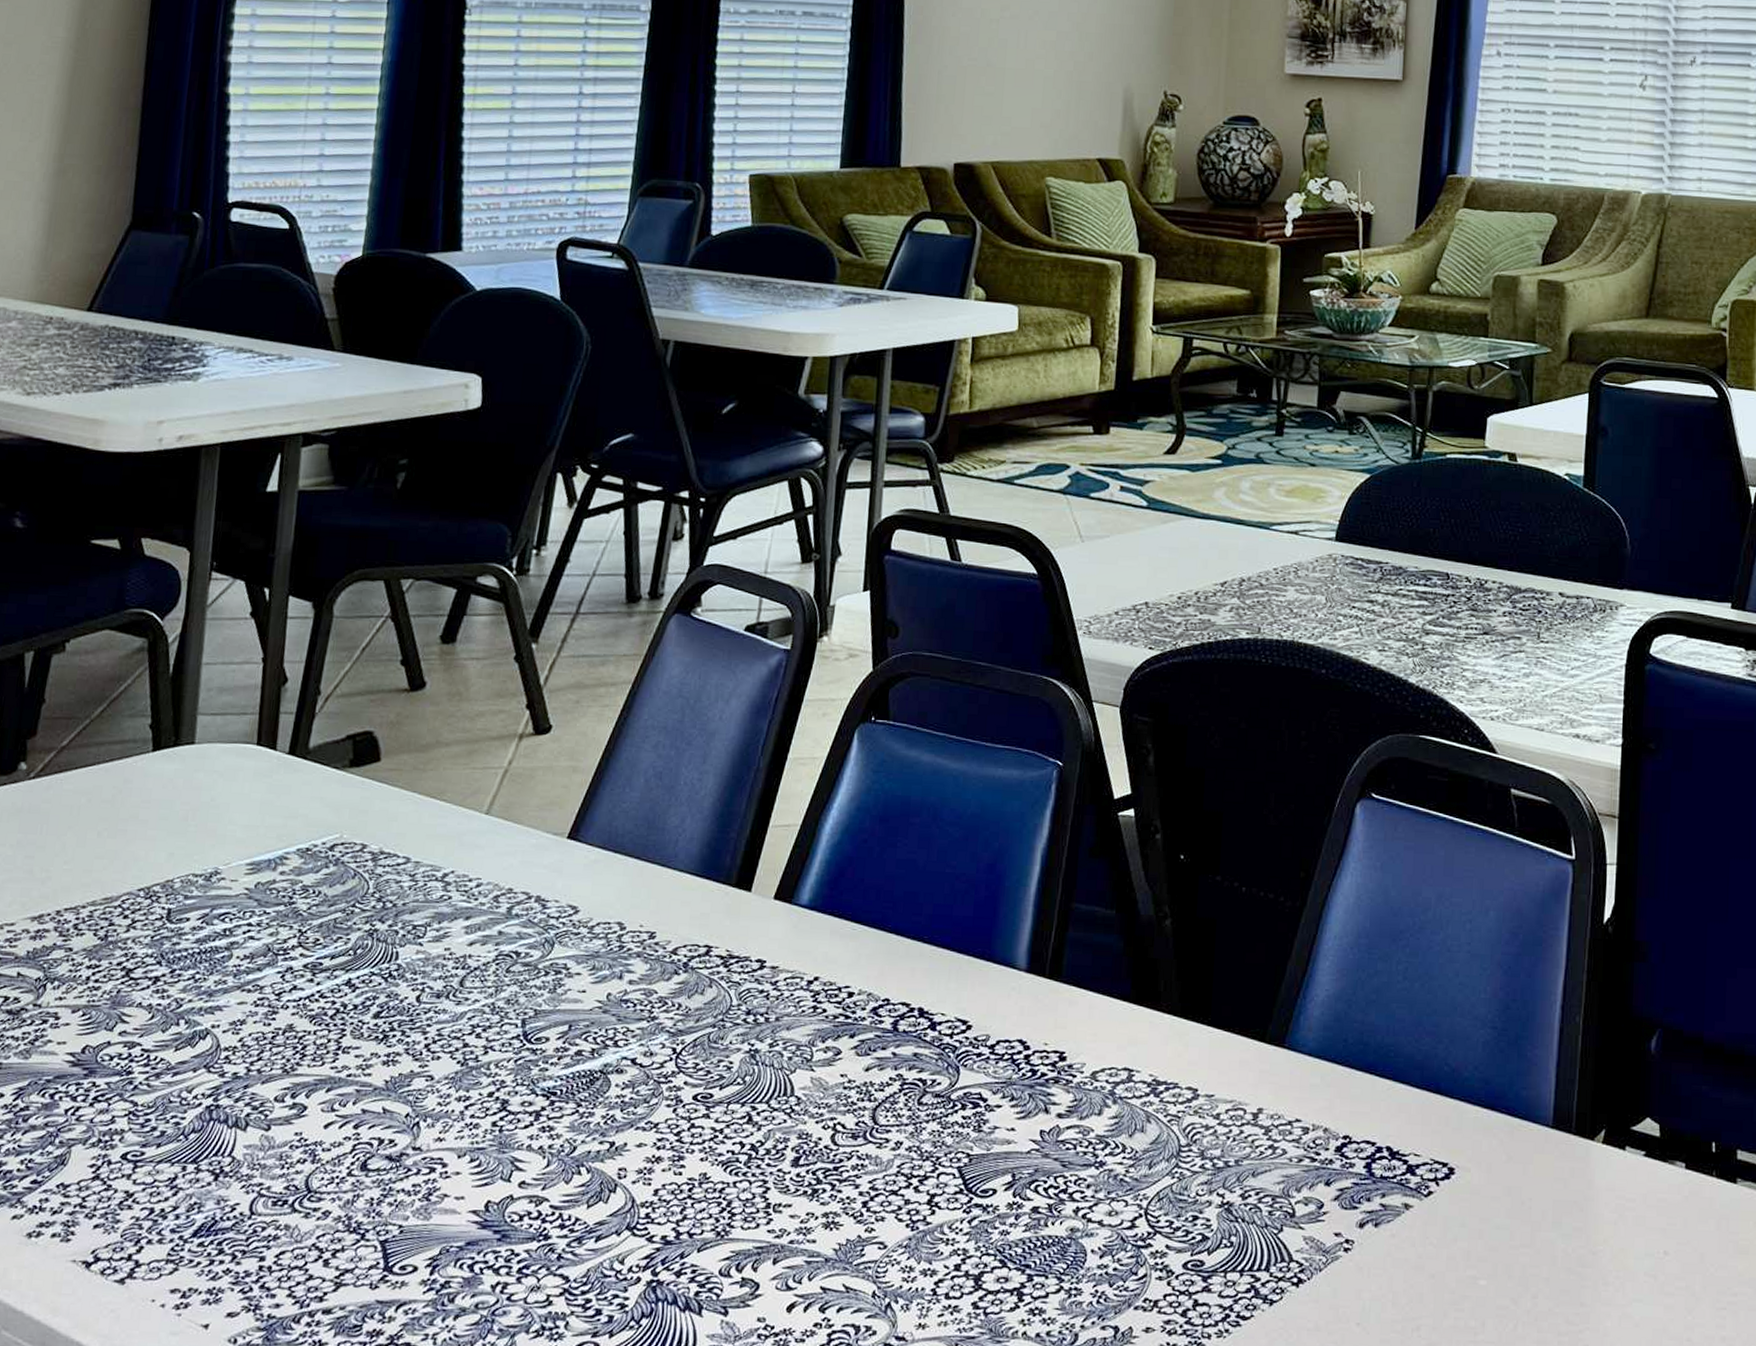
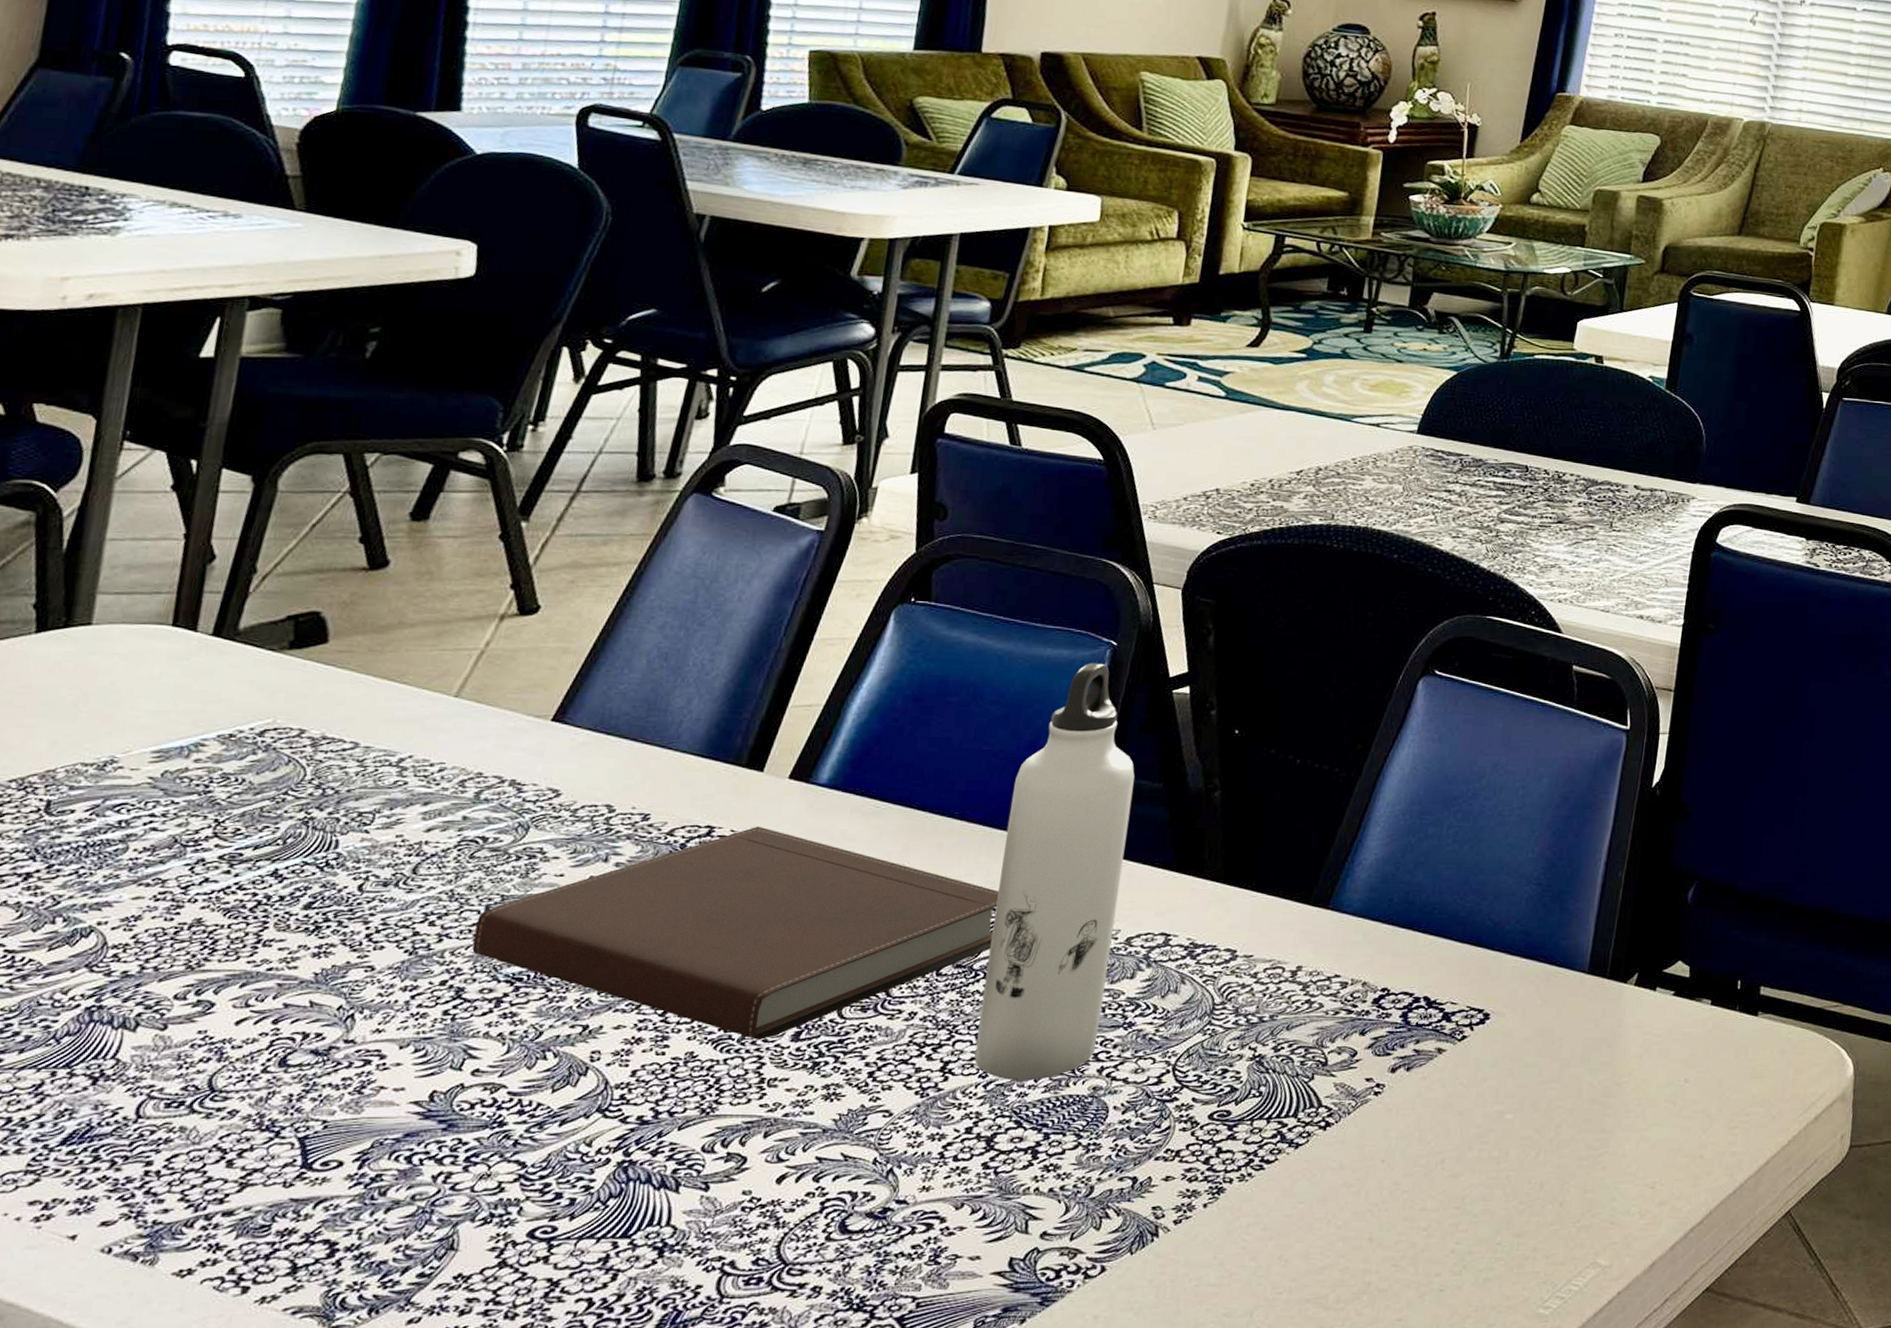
notebook: none [513,946,971,1164] -> present [472,826,1000,1040]
water bottle: none [958,784,1088,1218] -> present [974,663,1135,1080]

